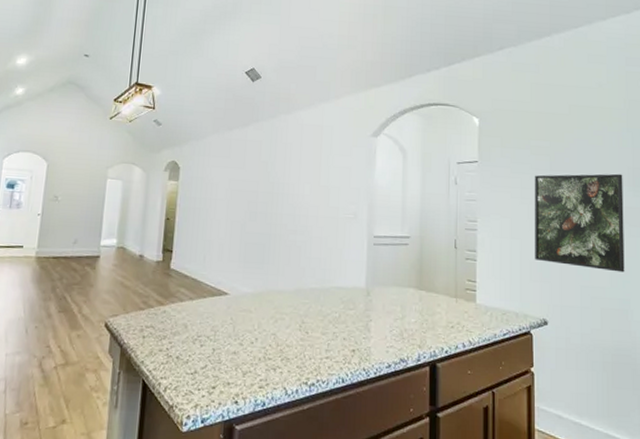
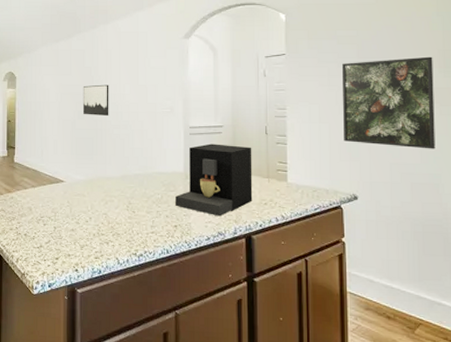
wall art: none [255,182,287,220] -> present [82,84,109,117]
coffee maker: none [354,256,440,341] -> present [175,143,253,217]

